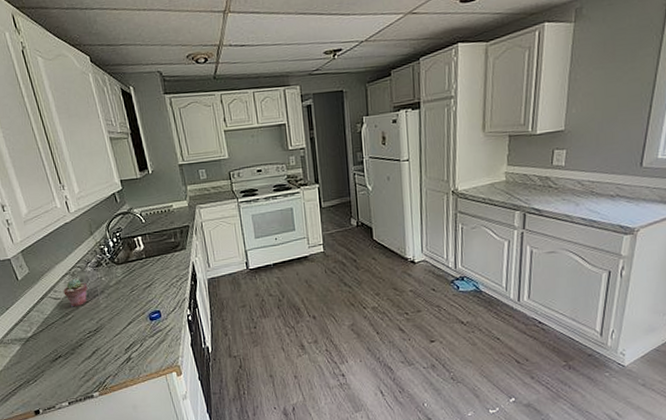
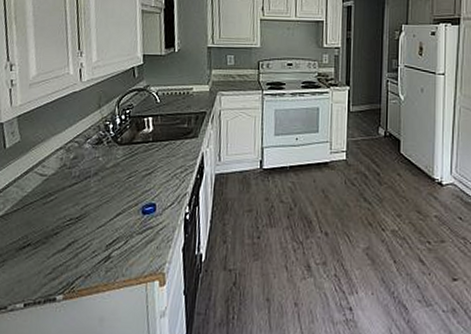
potted succulent: present [63,279,88,307] -> none [52,155,82,188]

